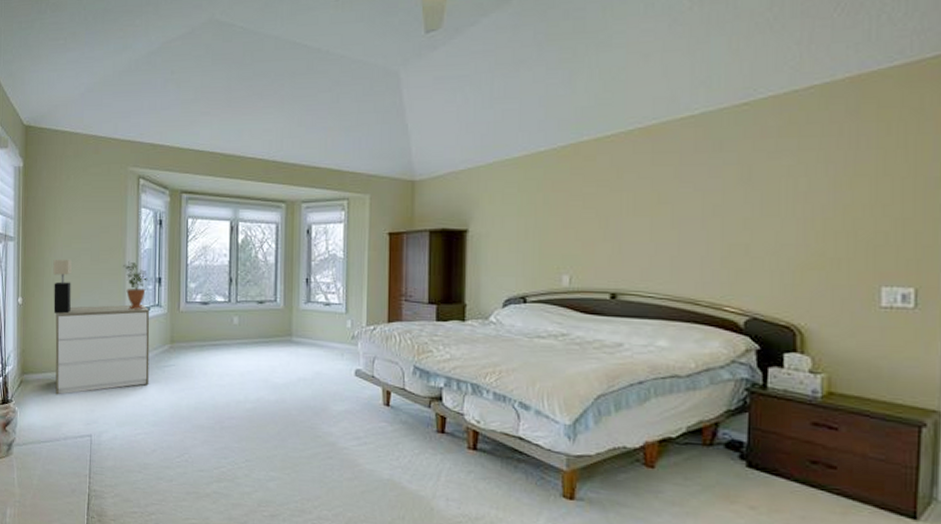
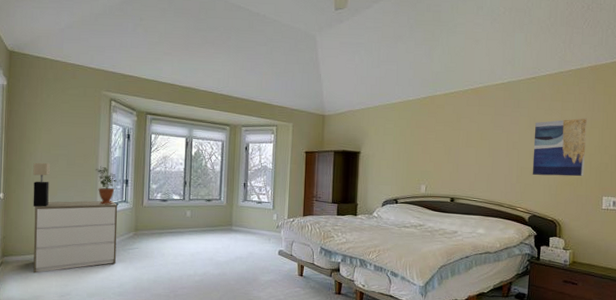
wall art: none [748,160,848,256] -> present [532,118,588,177]

